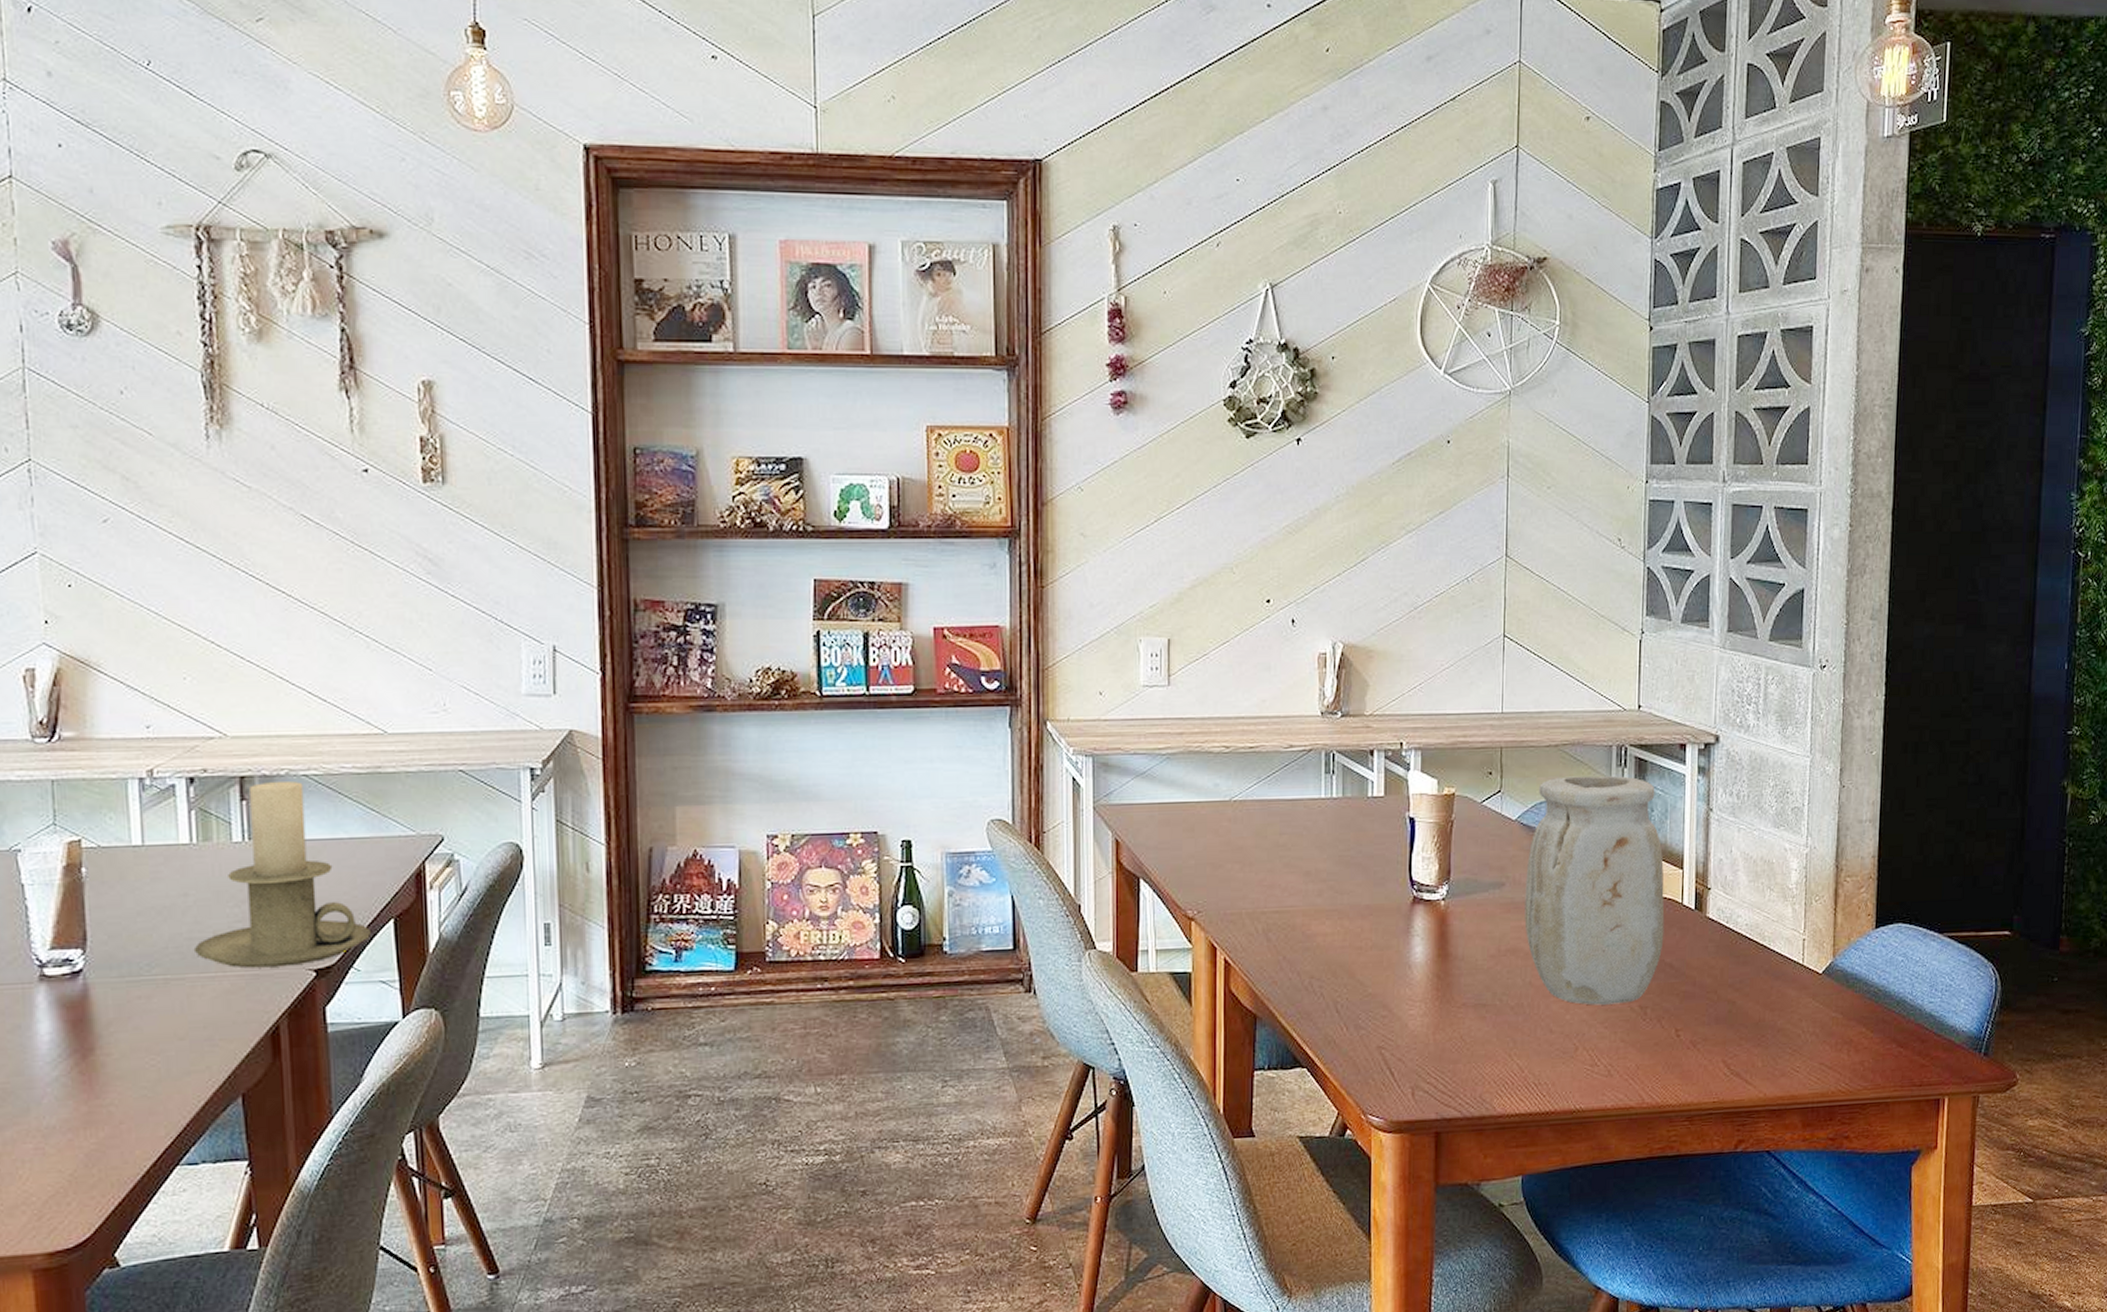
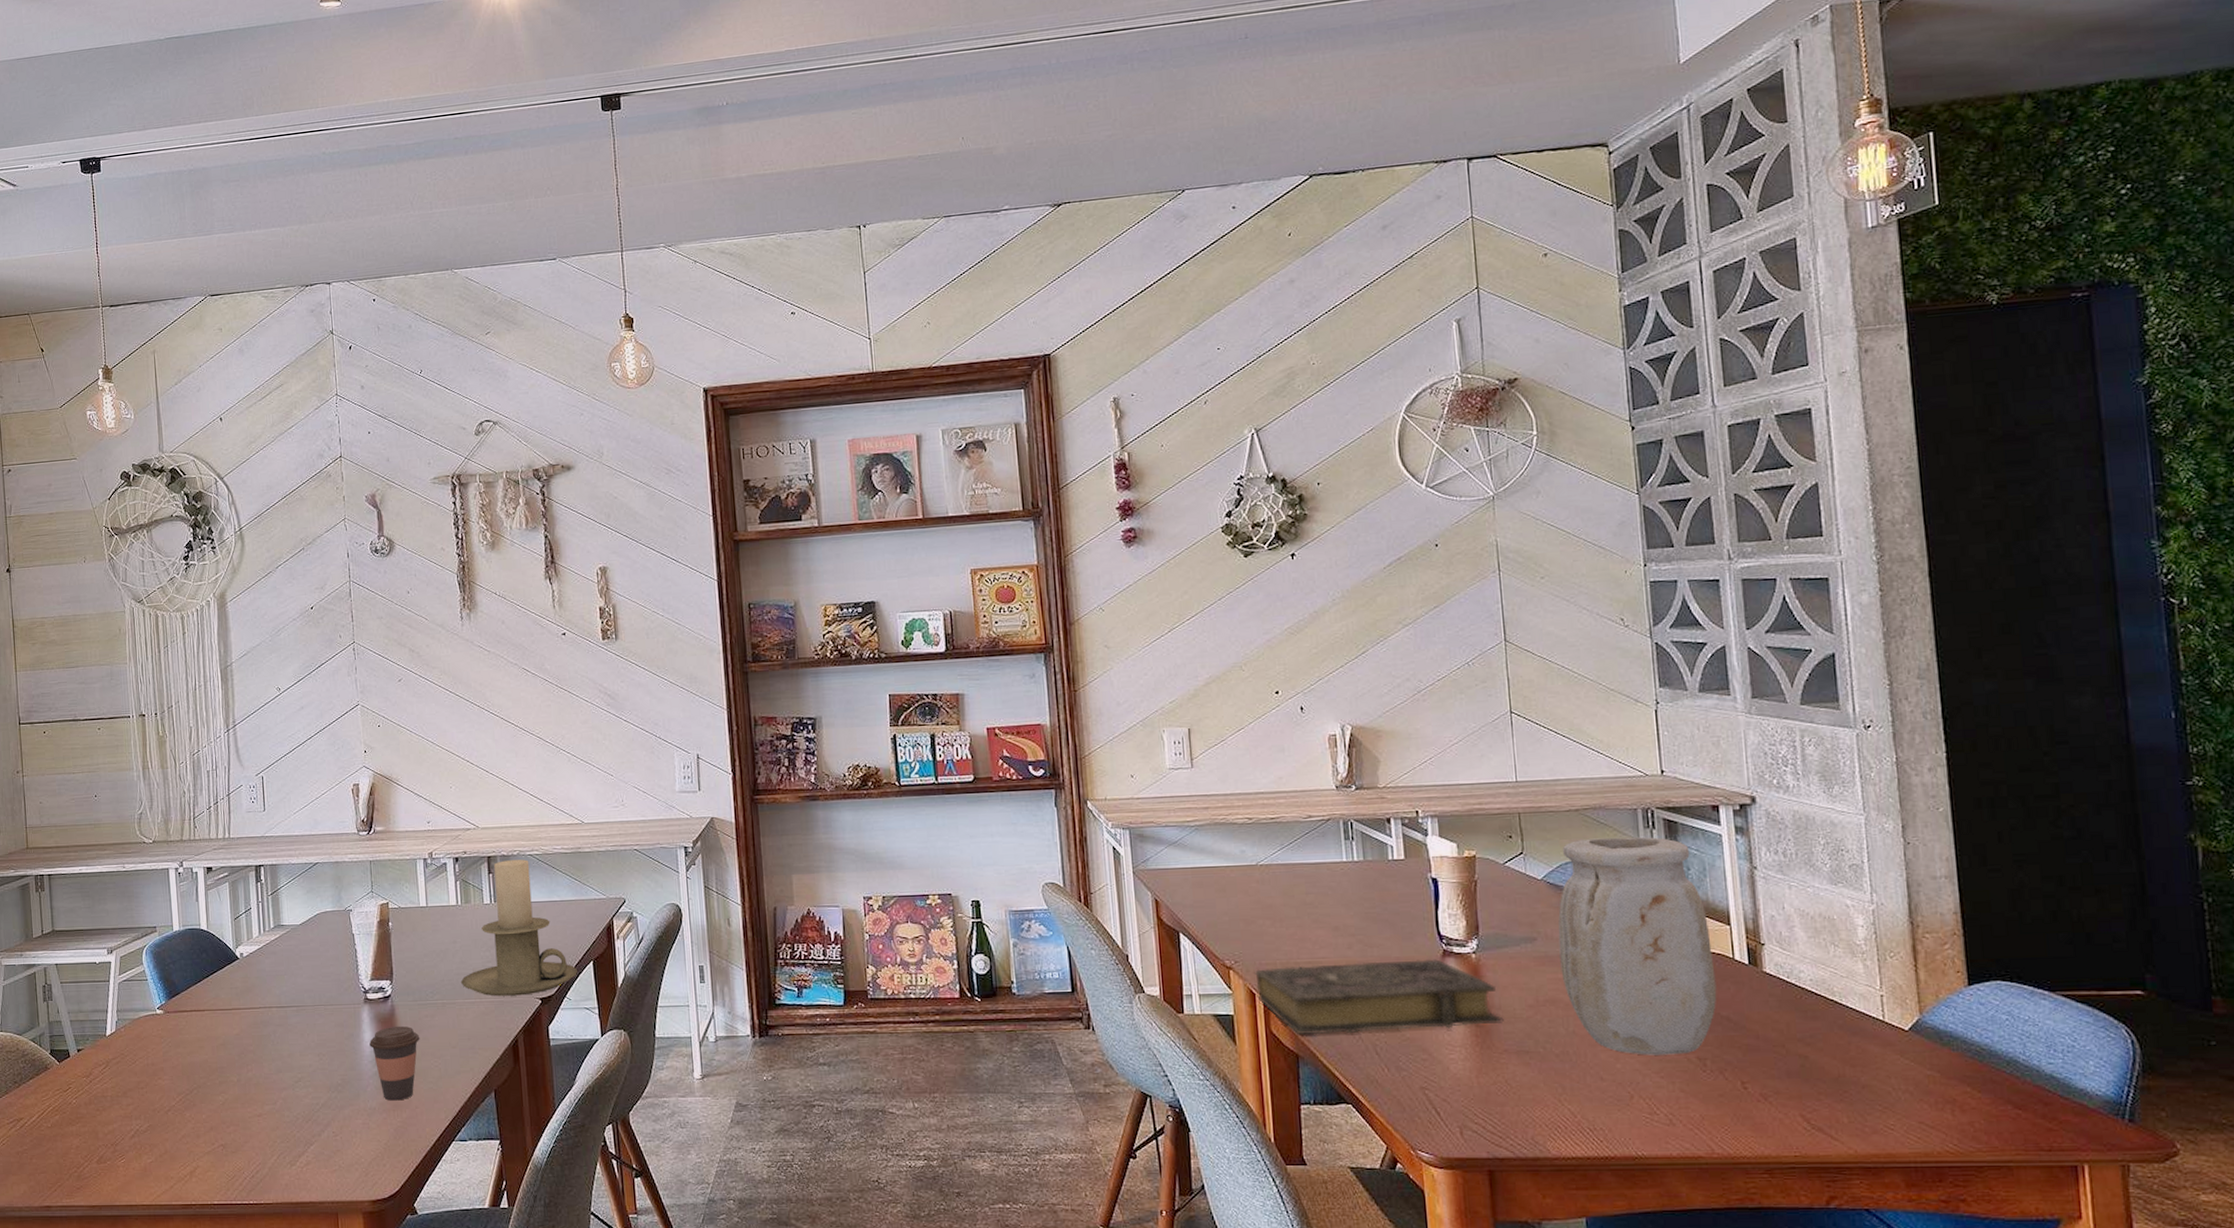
coffee cup: none [47,1011,128,1116] -> present [369,1025,420,1101]
book: none [1217,907,1465,993] -> present [1254,959,1504,1035]

